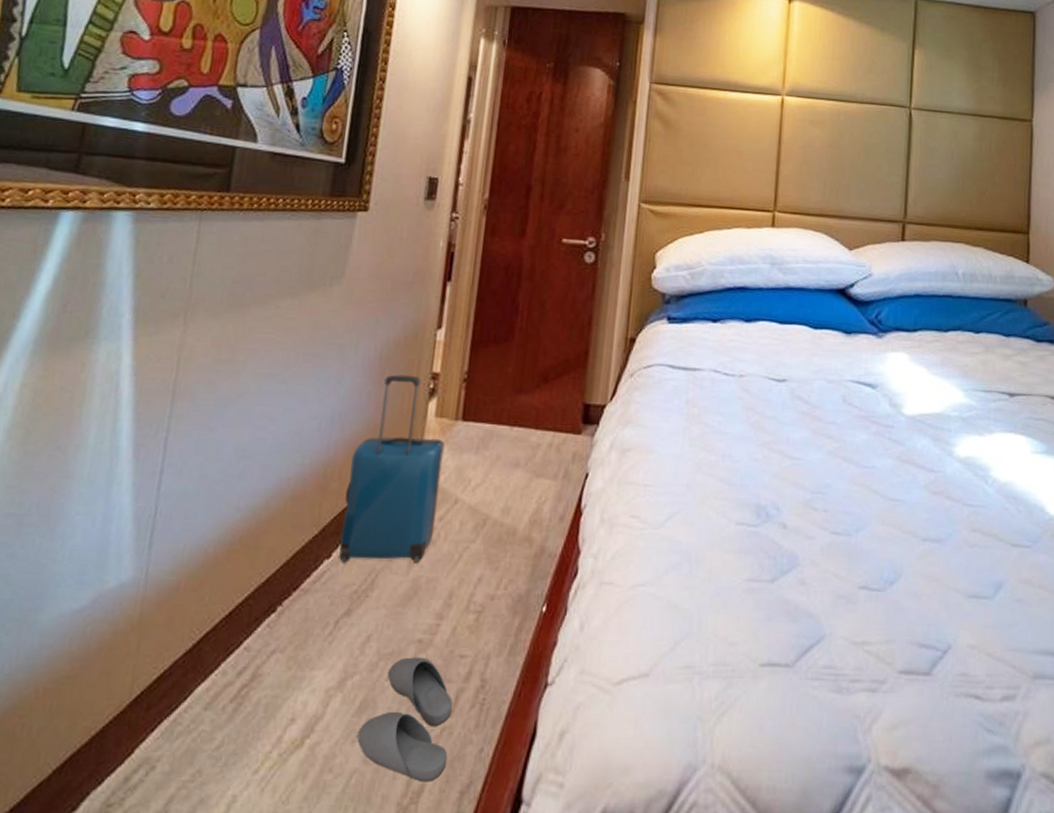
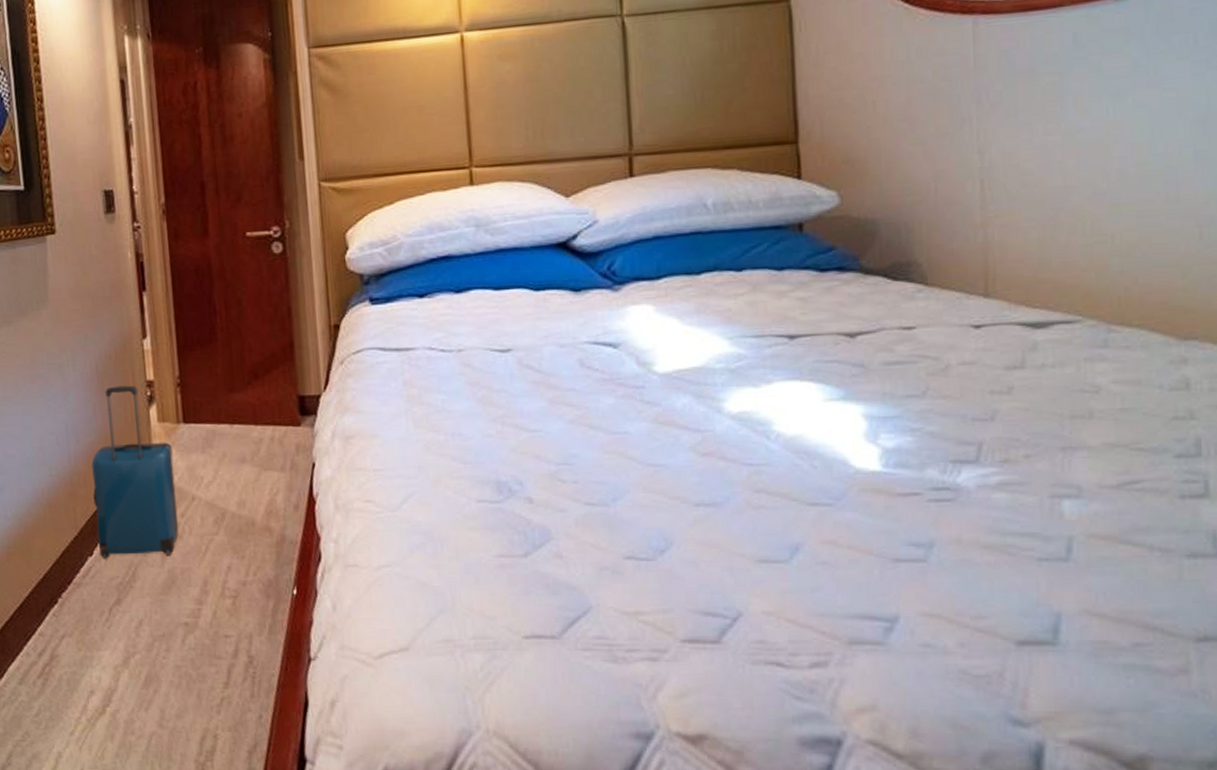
slippers: present [357,657,453,782] -> none [149,638,232,743]

